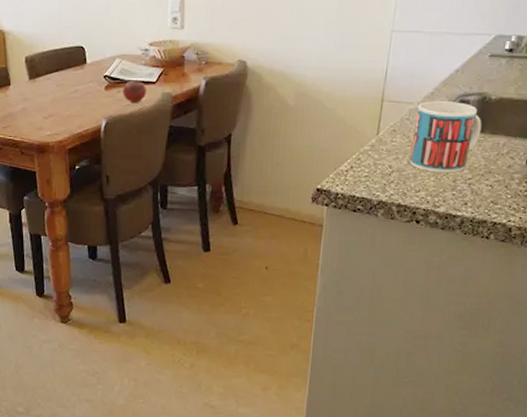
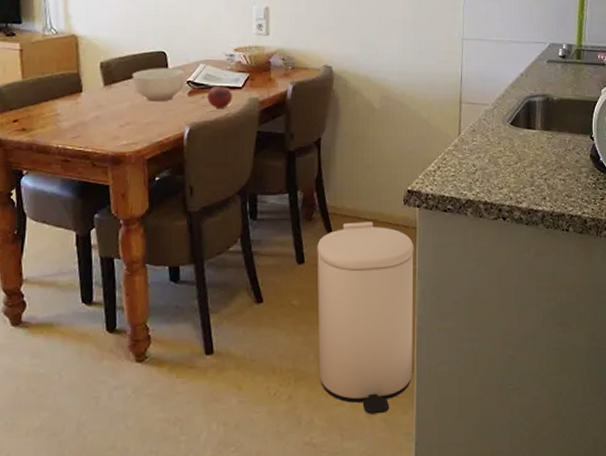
bowl: none [54,62,102,96] -> present [132,68,184,102]
pedal bin: none [219,216,319,389] -> present [317,222,414,414]
mug: present [408,101,482,173] -> none [489,102,549,170]

